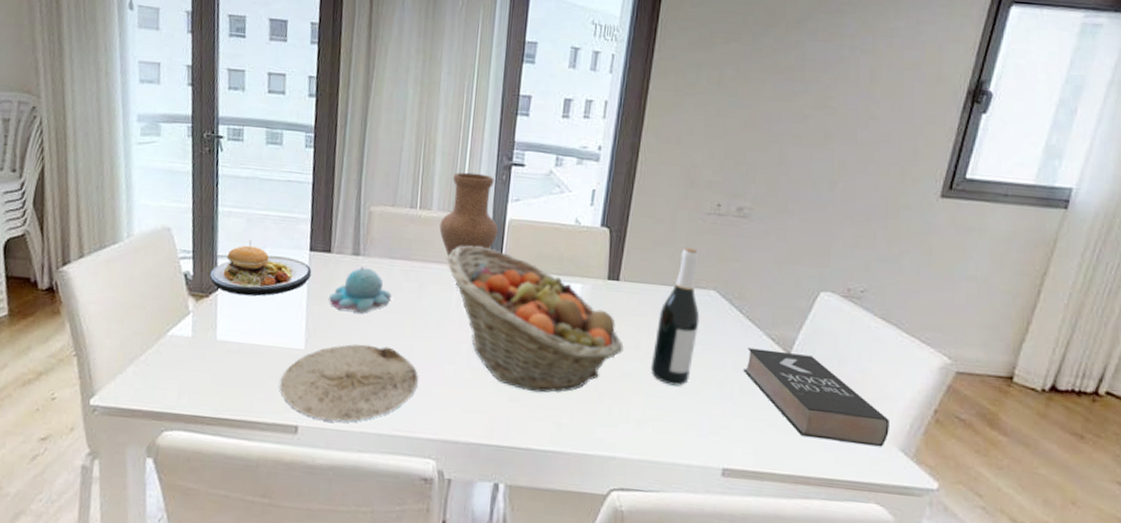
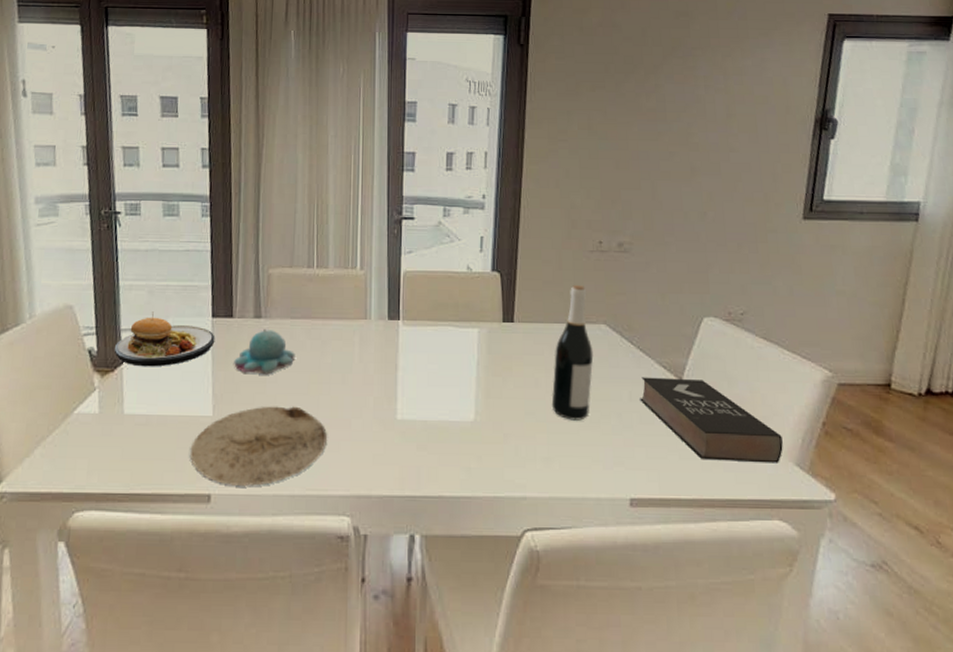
vase: present [439,172,498,286] -> none [337,229,393,340]
fruit basket: present [446,245,624,393] -> none [346,300,524,439]

